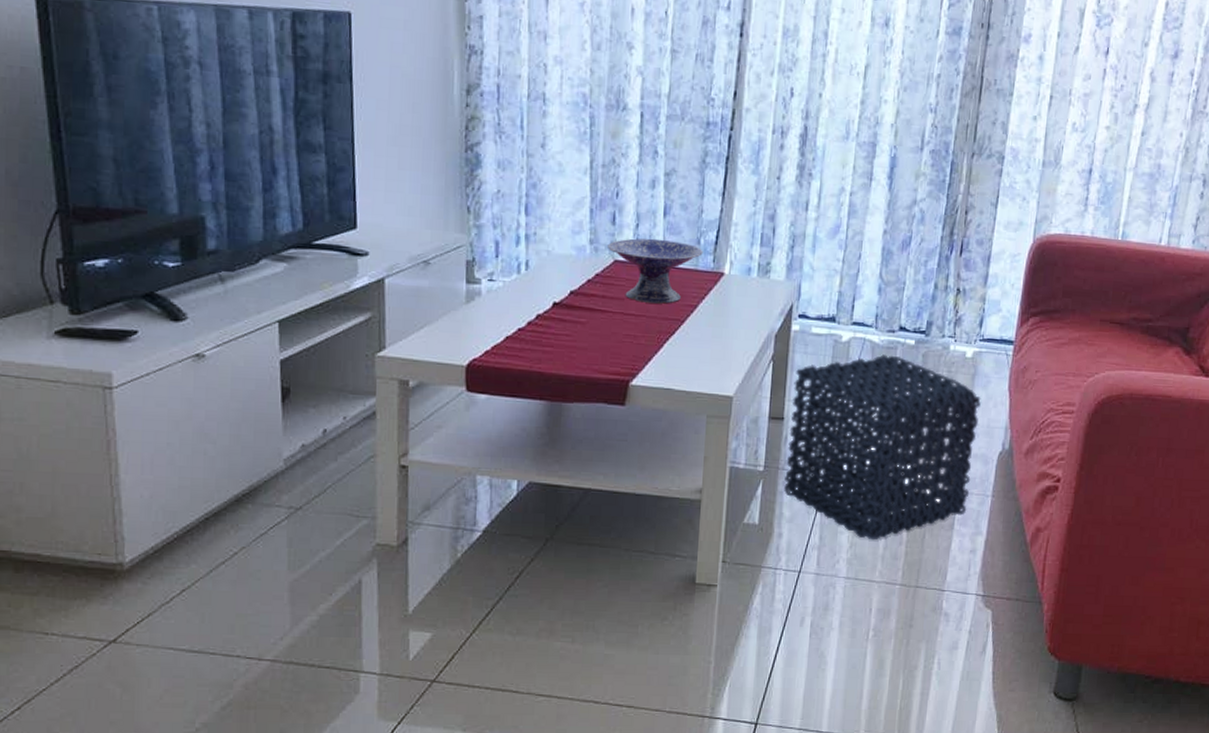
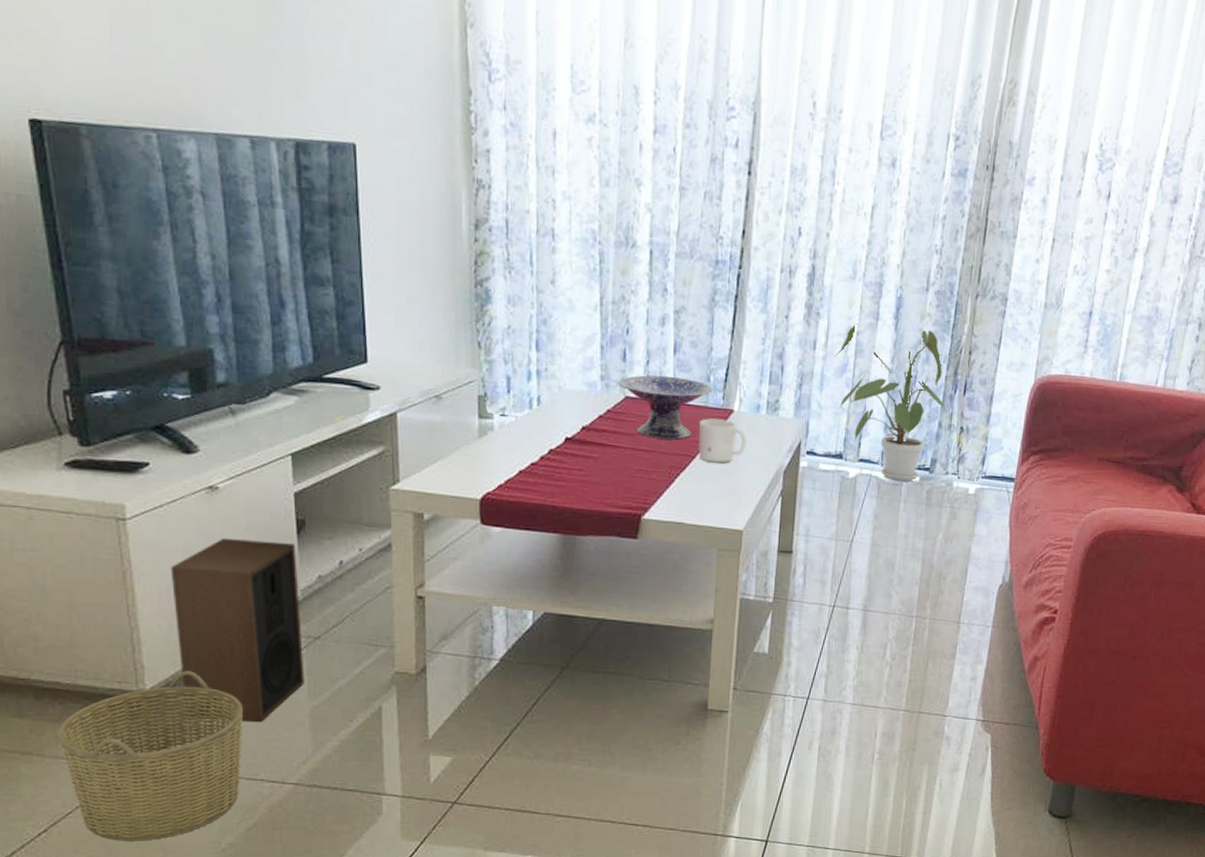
basket: none [35,543,223,720] -> present [57,671,244,841]
speaker: none [154,407,285,597] -> present [170,538,305,723]
mug: none [687,281,737,328] -> present [698,418,746,463]
pouf: present [784,354,981,541] -> none [793,490,983,669]
house plant: none [827,184,942,345] -> present [834,323,946,482]

